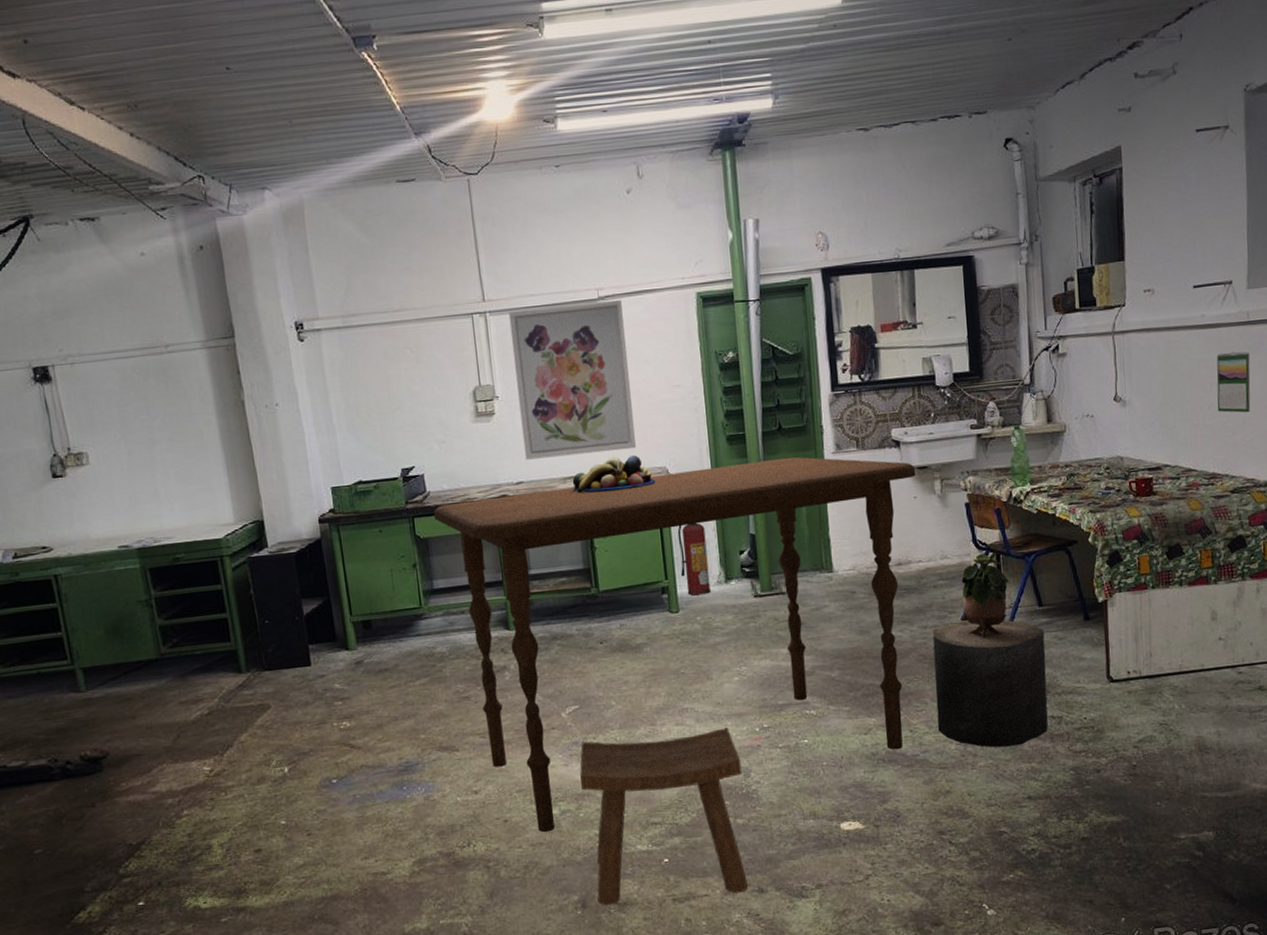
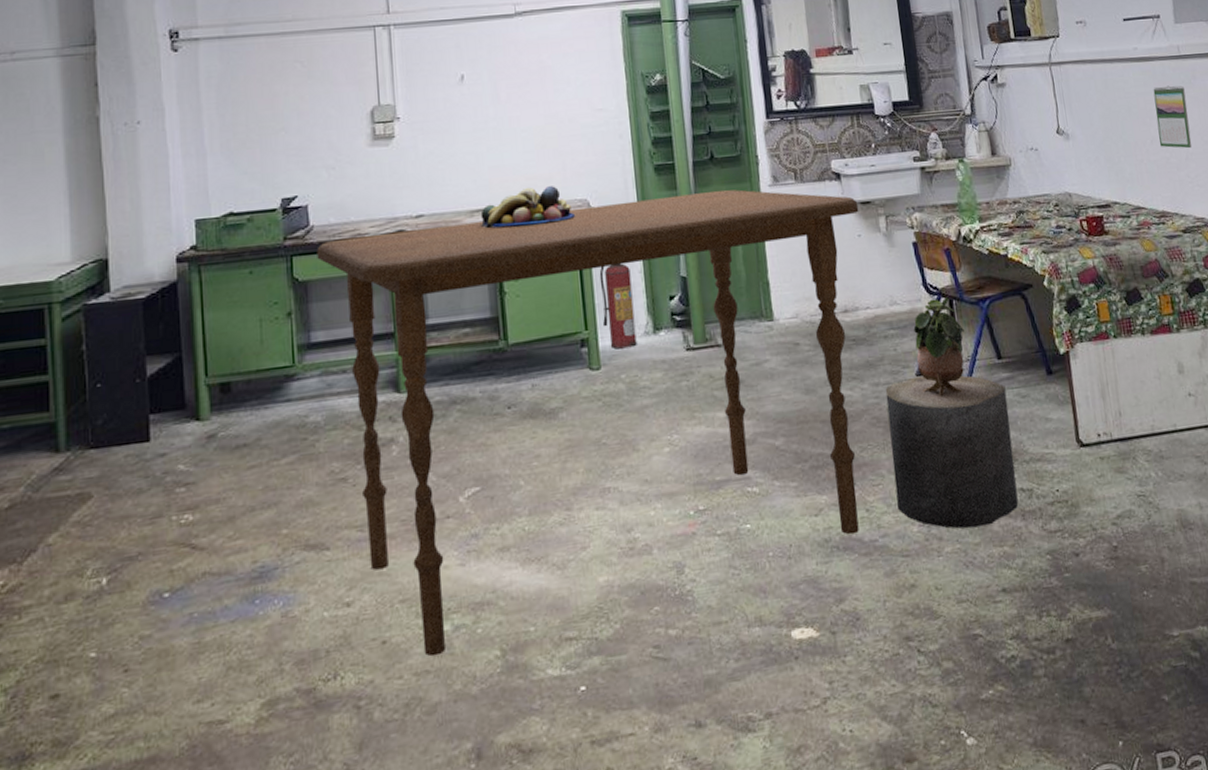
wall art: present [508,299,637,460] -> none [415,15,555,190]
stool: present [580,727,748,906] -> none [479,511,683,755]

